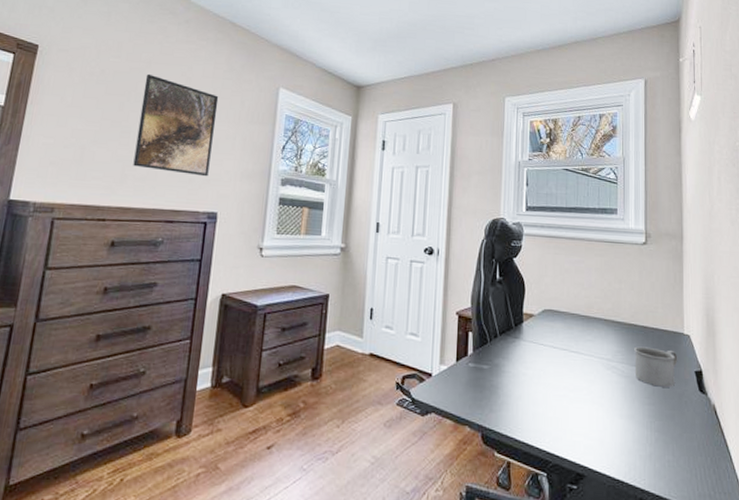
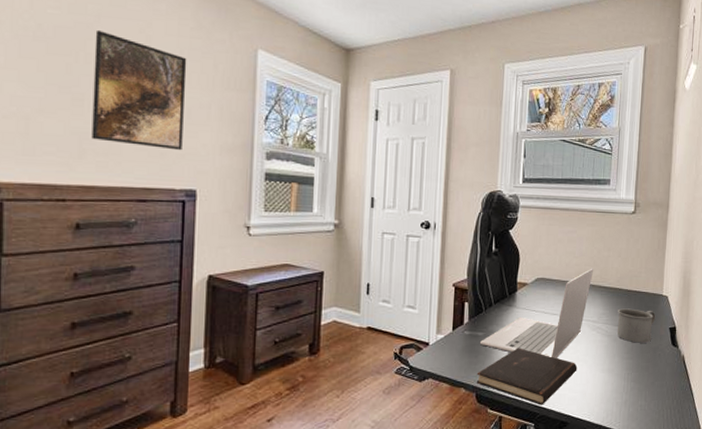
hardcover book: none [481,384,593,452] -> present [476,348,578,405]
laptop: none [484,301,604,399] -> present [479,268,593,358]

